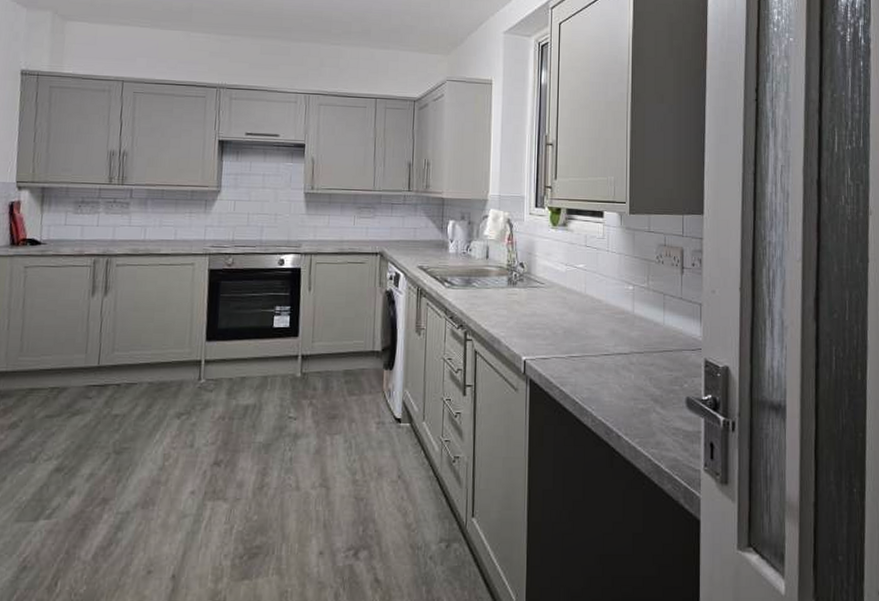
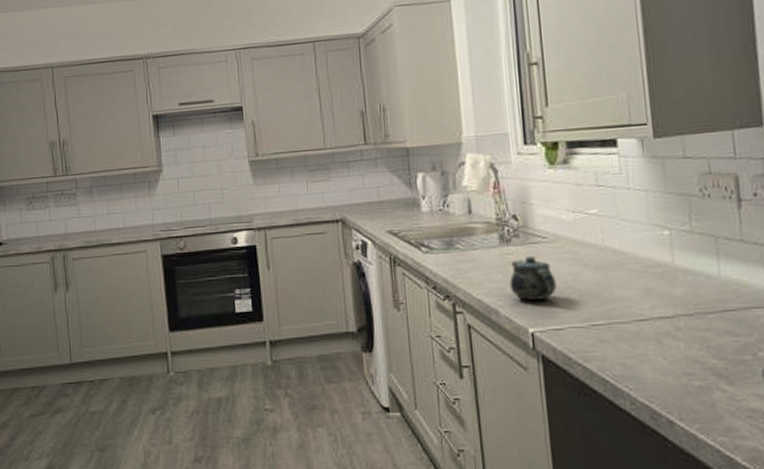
teapot: none [511,296,548,333] -> present [509,255,557,300]

